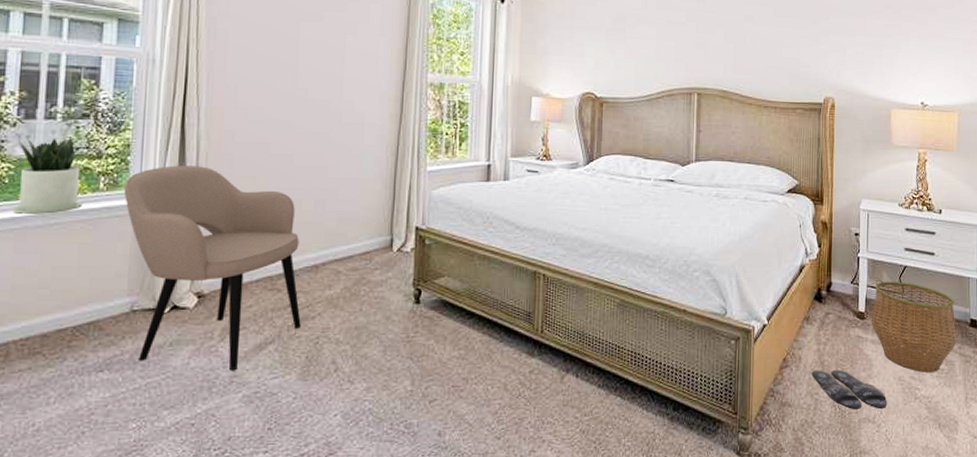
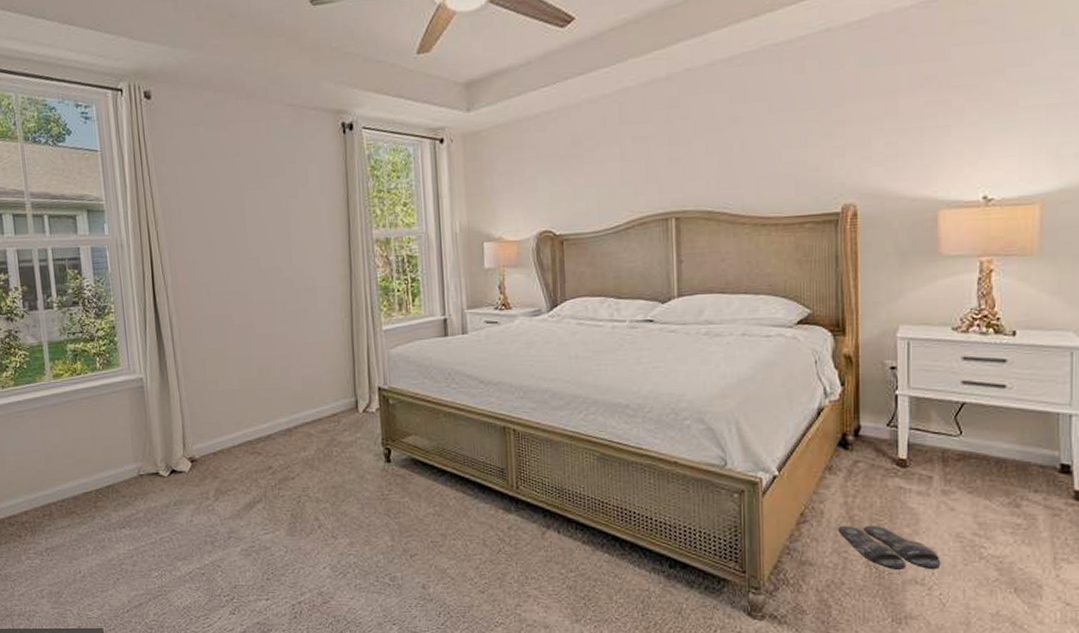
planter: present [12,137,85,215] -> none [28,323,87,395]
armchair: present [123,165,301,371] -> none [116,341,283,527]
basket: present [871,279,958,372] -> none [916,419,1042,528]

